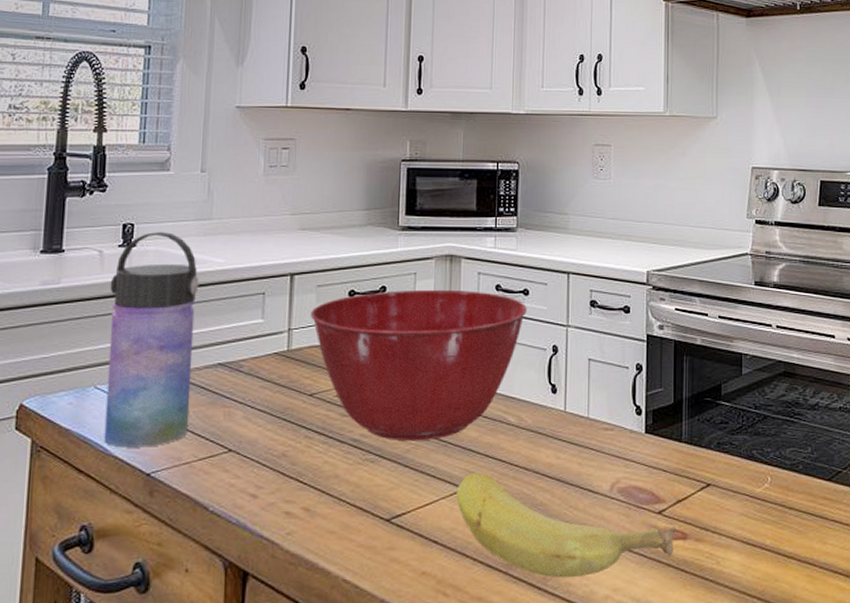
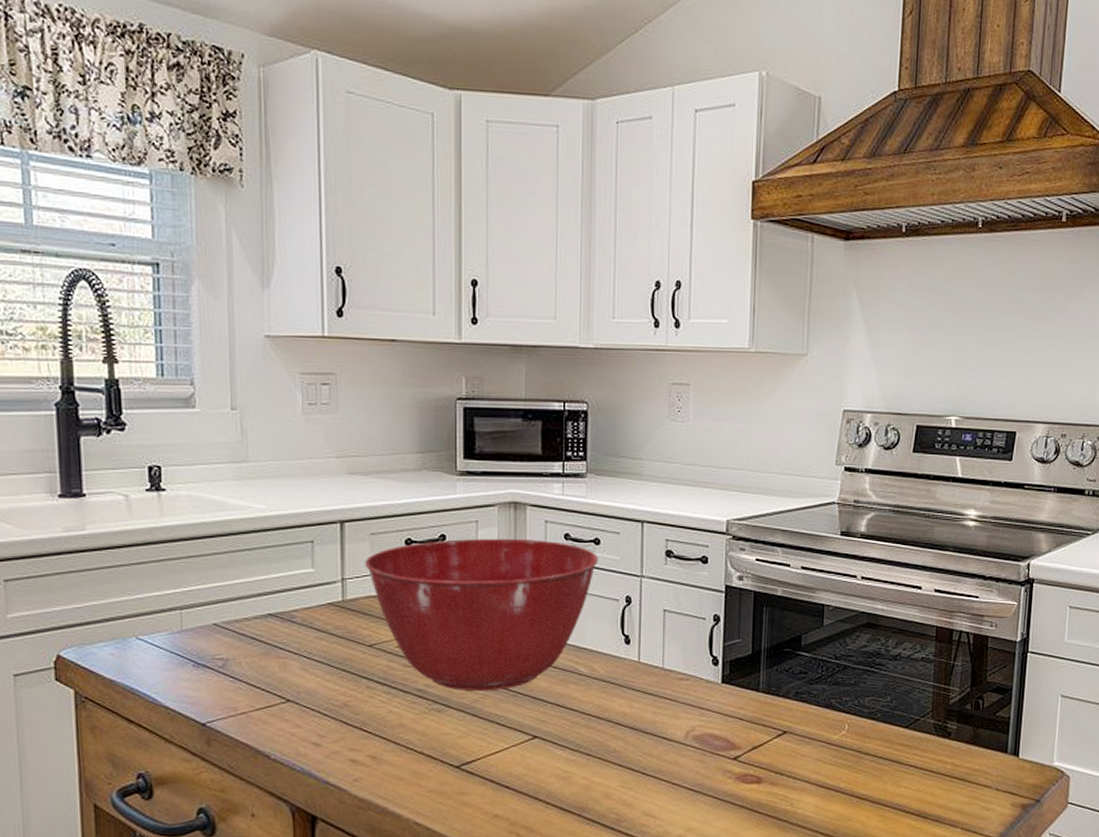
water bottle: present [104,231,199,448] -> none [141,474,242,698]
fruit: present [456,473,676,578] -> none [527,721,751,820]

